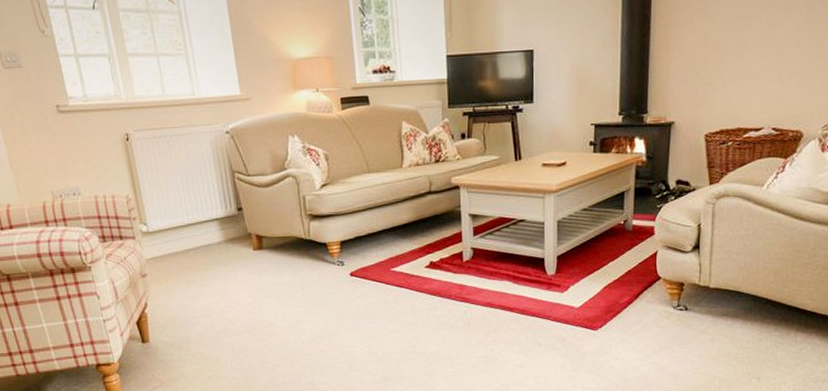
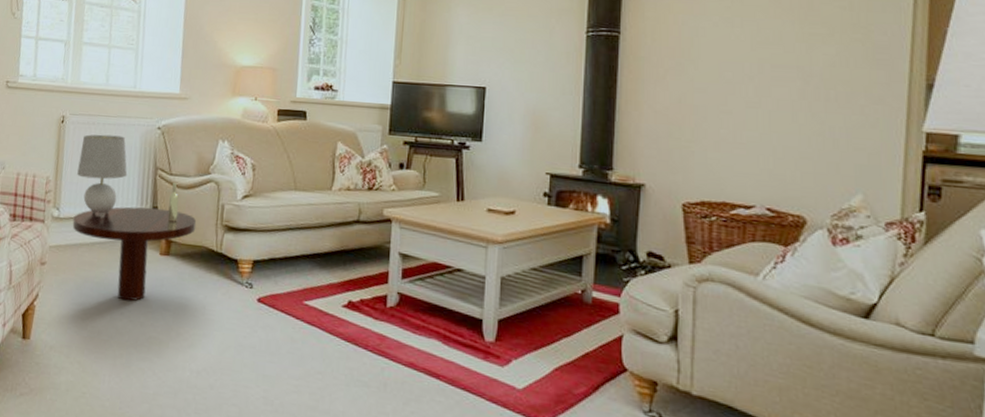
table lamp: none [153,145,206,226] -> present [77,134,128,218]
coffee table: none [162,182,283,295] -> present [72,182,197,302]

